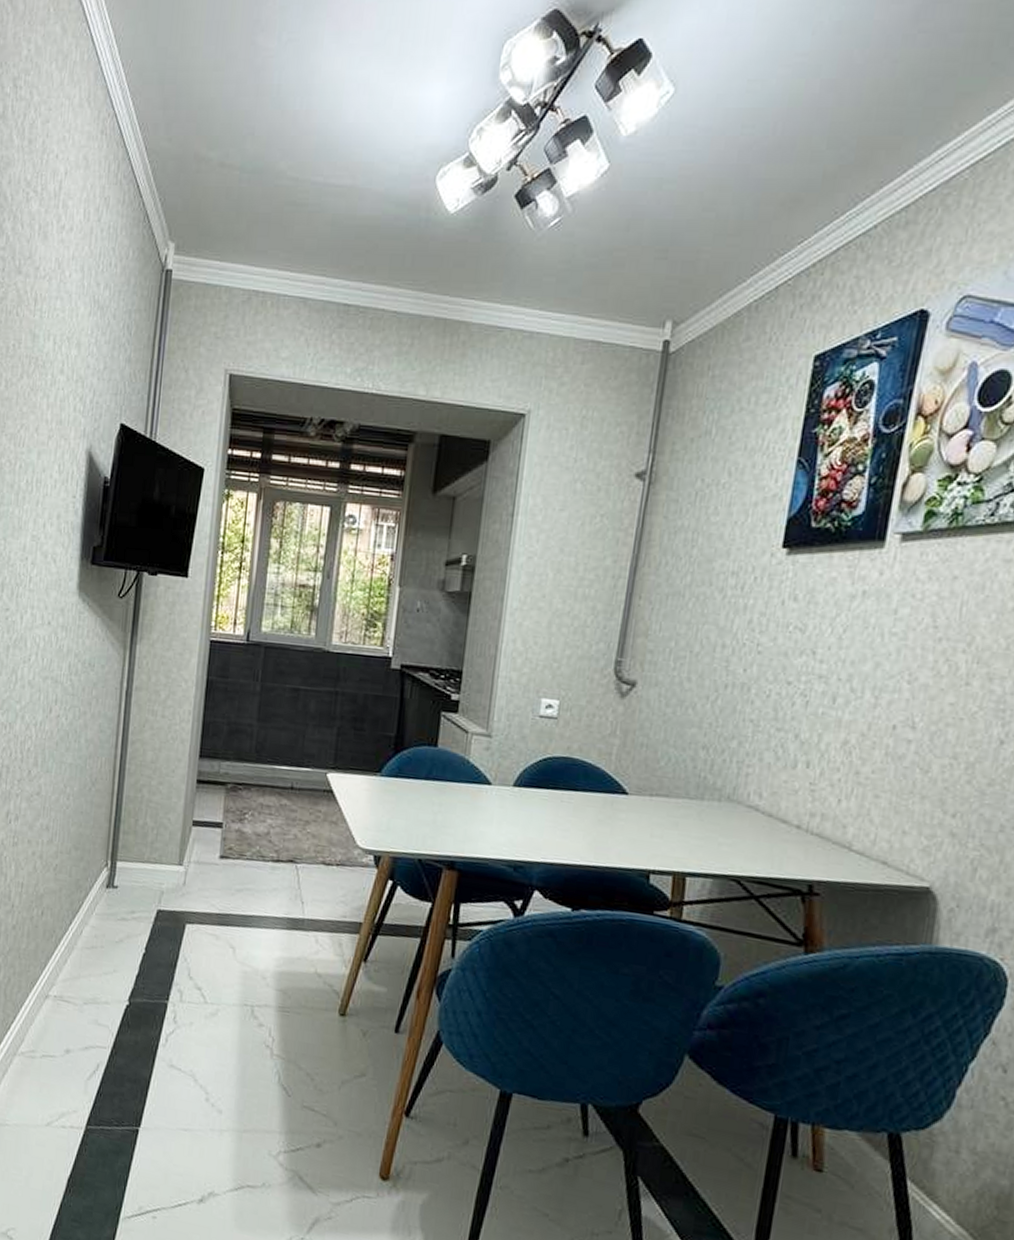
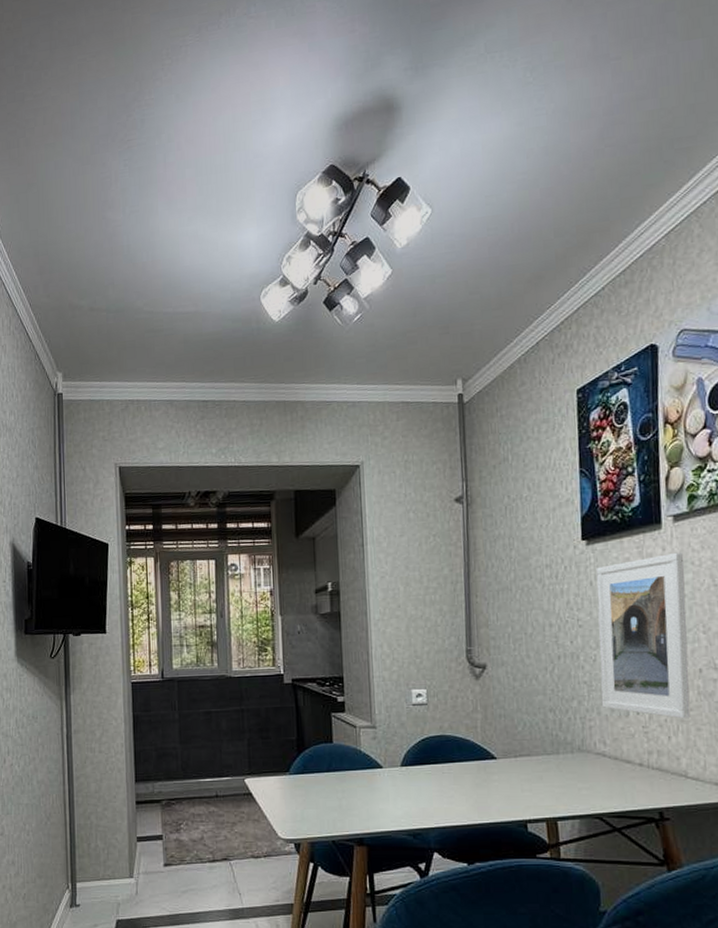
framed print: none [765,579,905,782] -> present [596,552,691,719]

